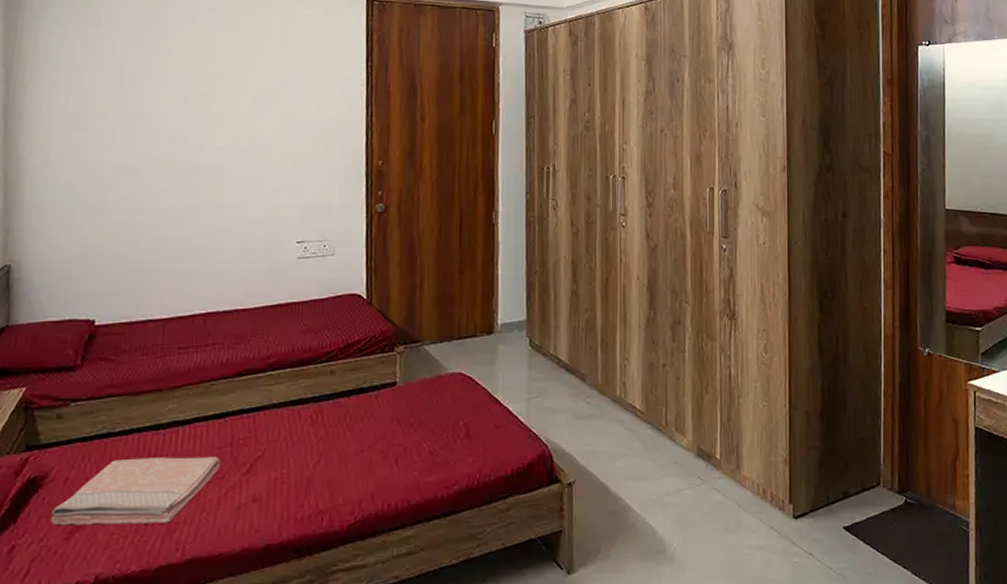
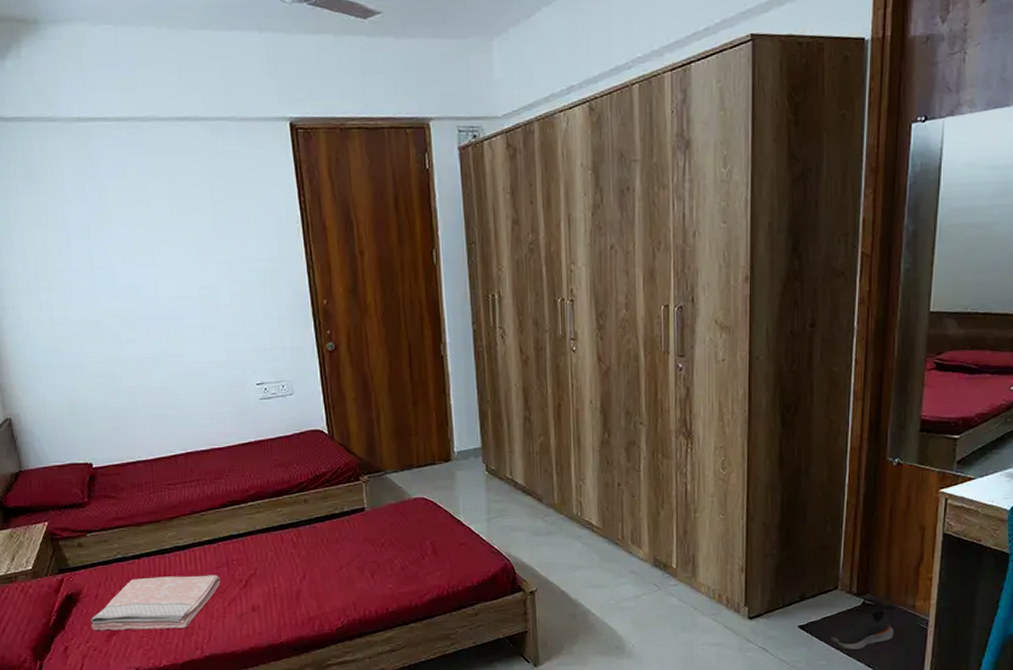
shoe: none [876,508,937,556] -> present [831,608,894,651]

